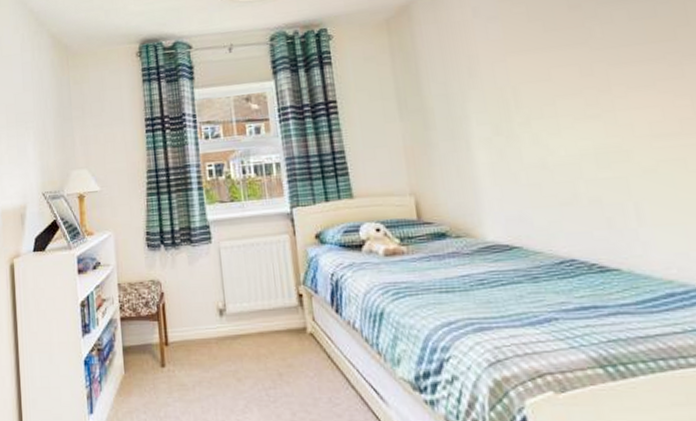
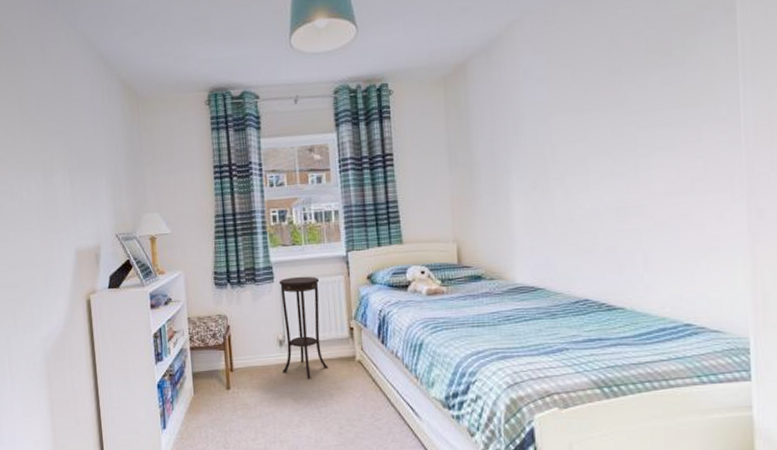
pedestal table: none [217,235,276,355] -> present [278,276,329,379]

